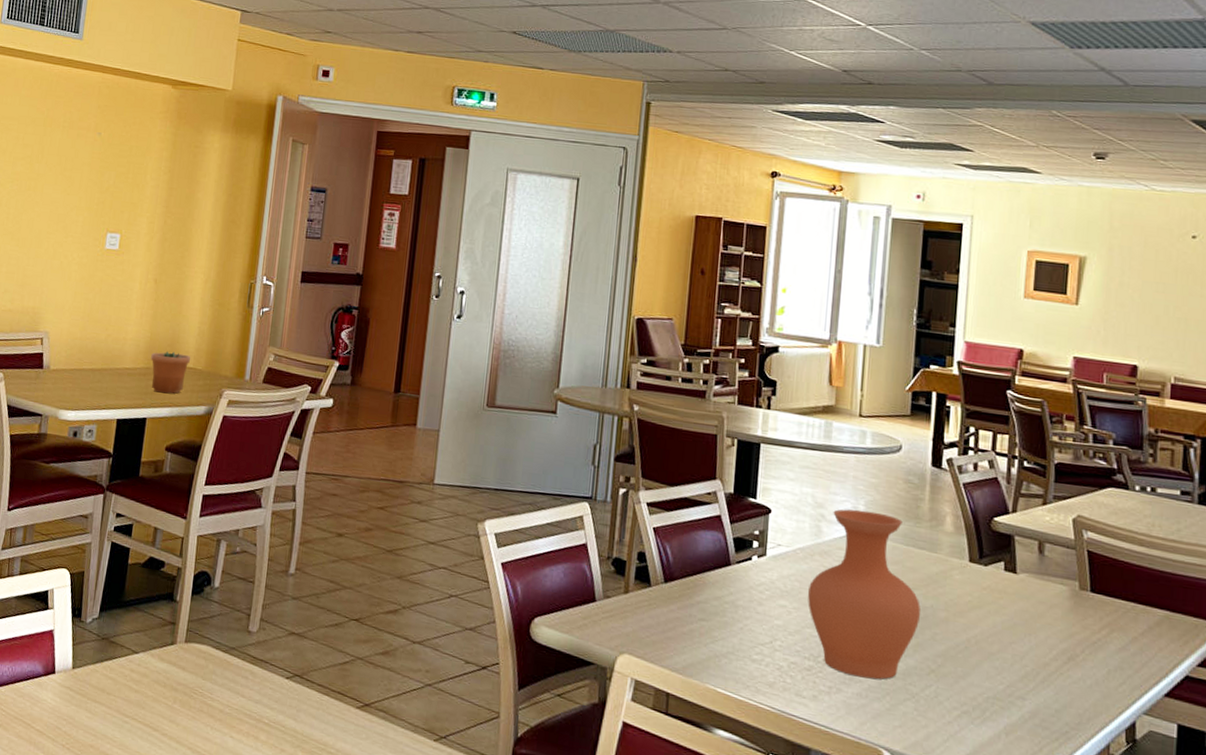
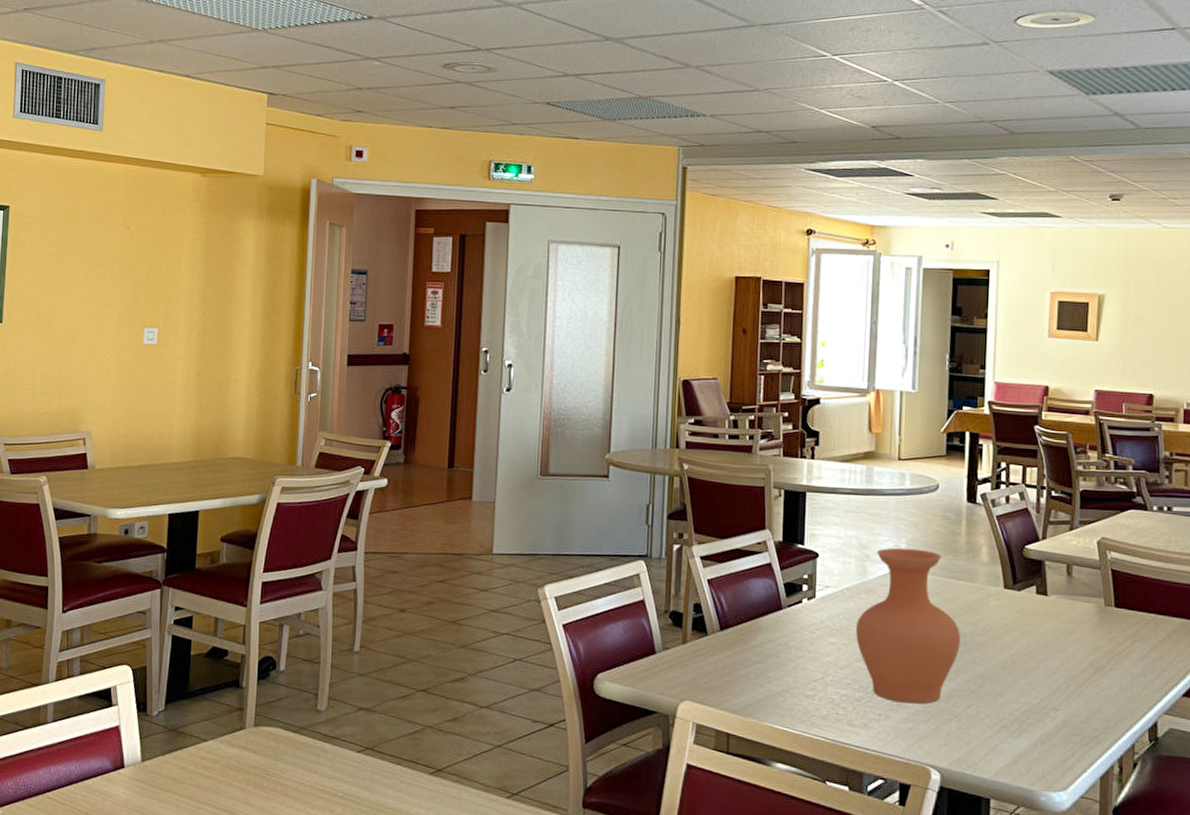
planter: present [151,351,191,394] -> none [199,442,240,485]

